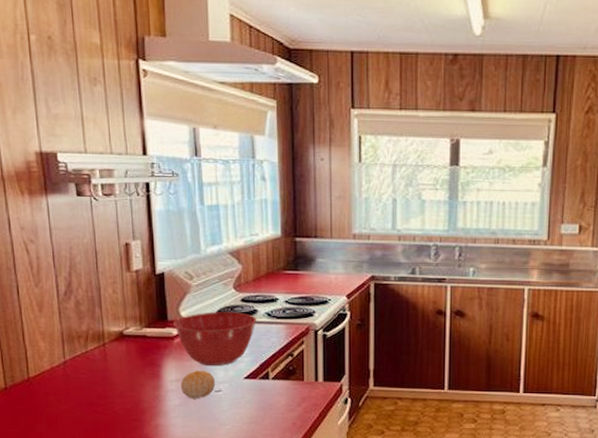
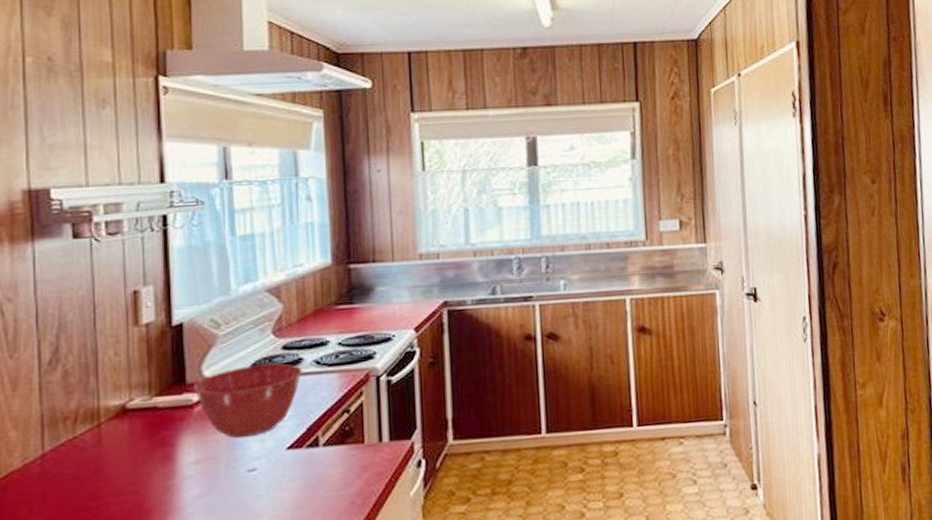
fruit: present [180,371,216,399] -> none [201,445,249,486]

